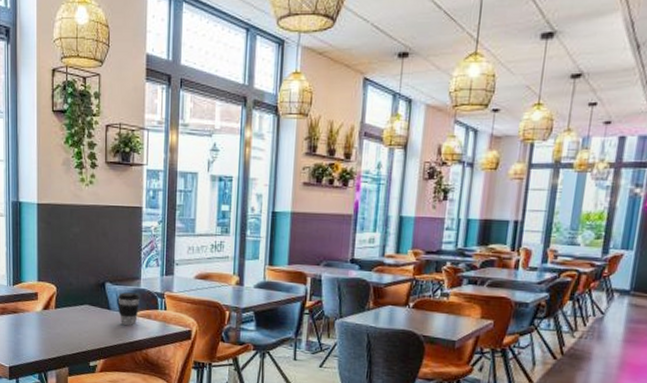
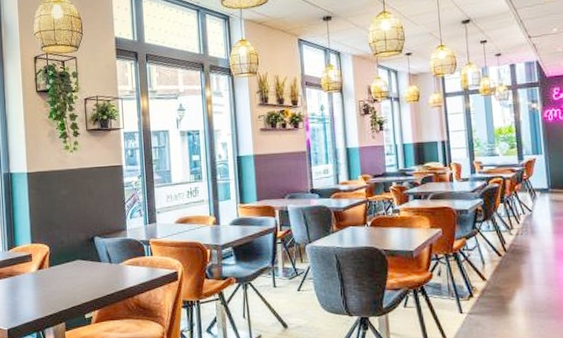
coffee cup: present [117,292,139,325] -> none [106,243,128,274]

